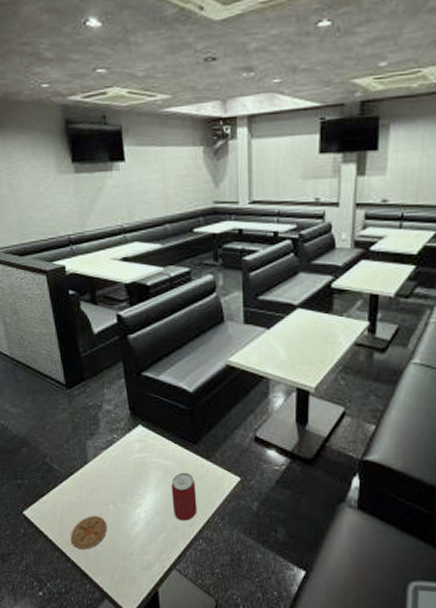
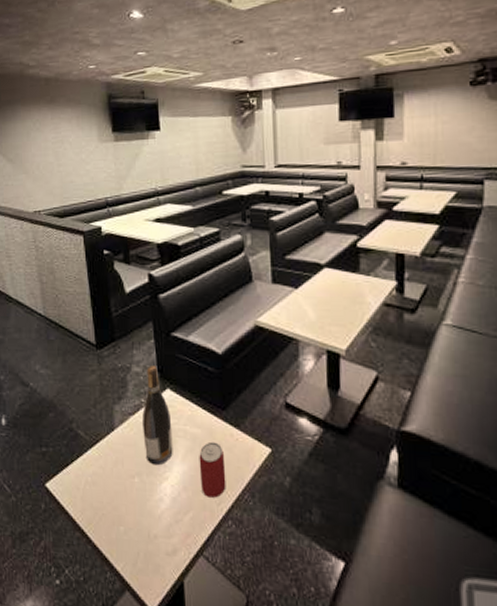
coaster: present [70,516,108,550] -> none [92,490,132,530]
wine bottle: none [115,404,146,494] -> present [142,365,173,466]

